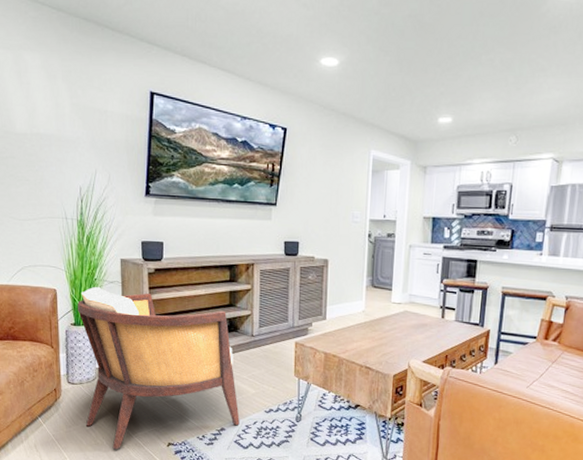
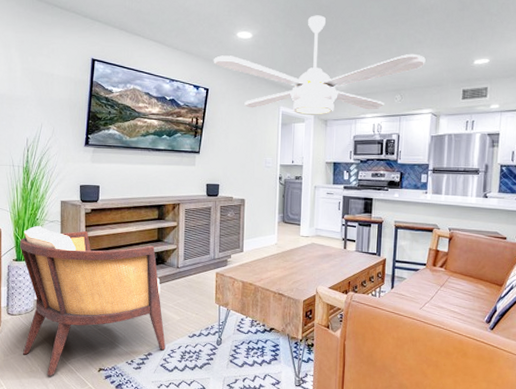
ceiling fan: none [292,36,549,161] -> present [213,15,426,115]

